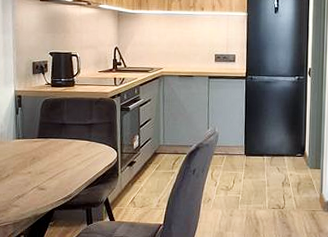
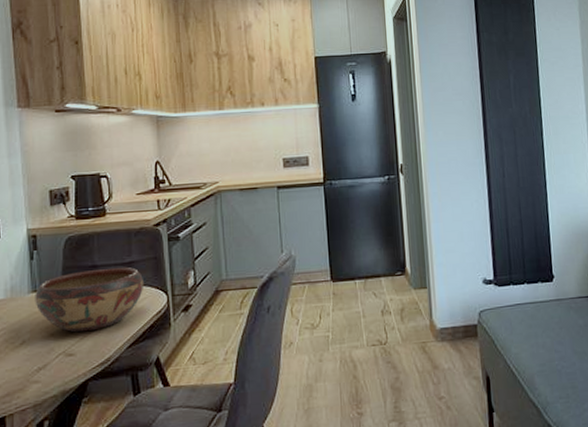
decorative bowl: none [18,126,101,173] -> present [35,267,145,333]

